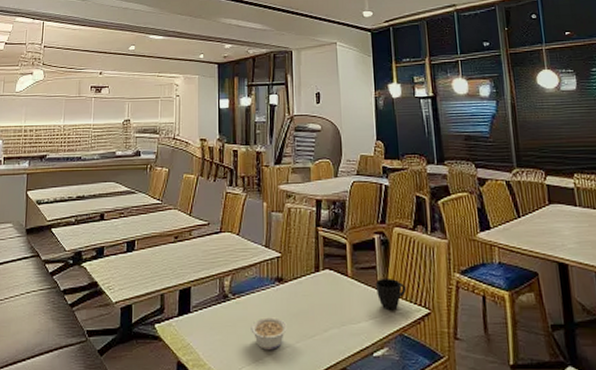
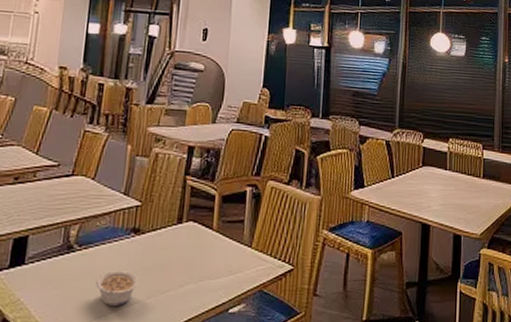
cup: present [375,278,407,311] -> none [240,232,273,266]

